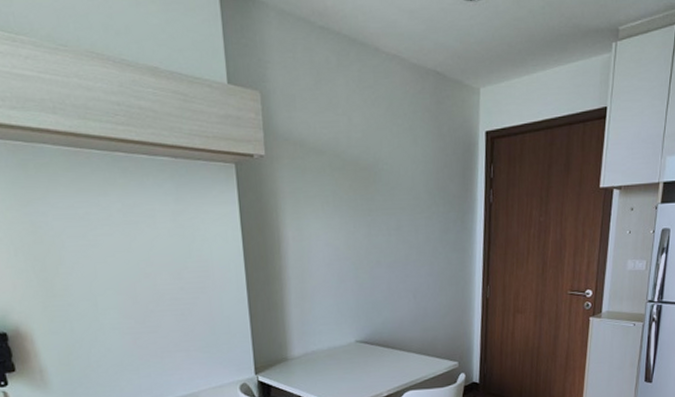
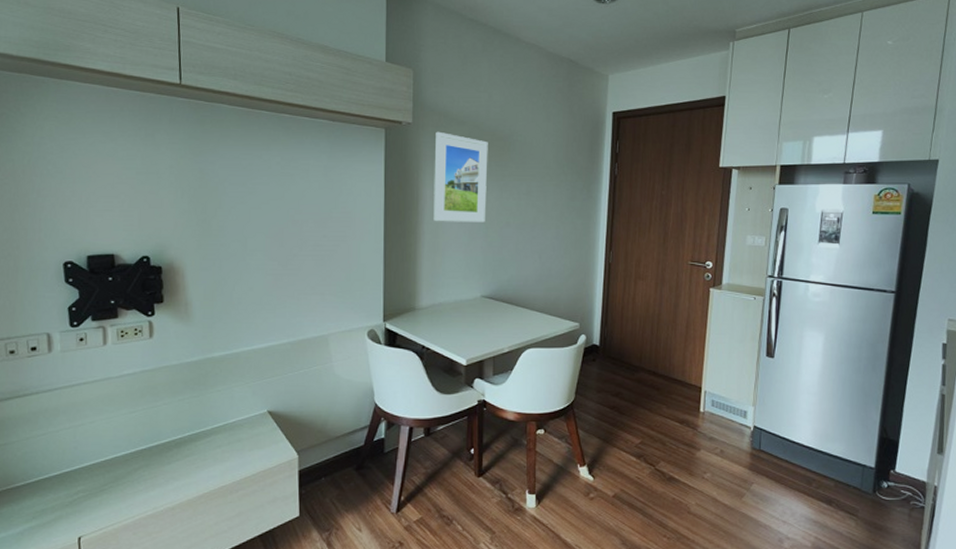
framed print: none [292,163,354,266] -> present [433,131,488,222]

